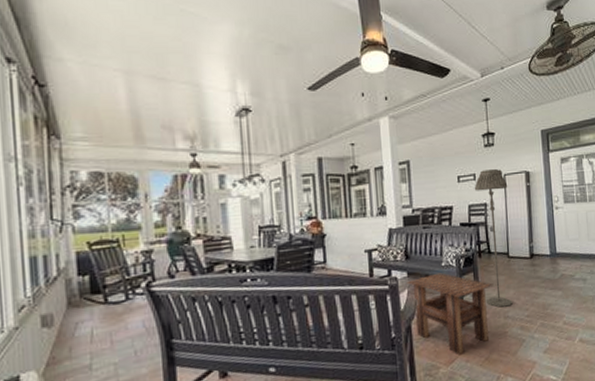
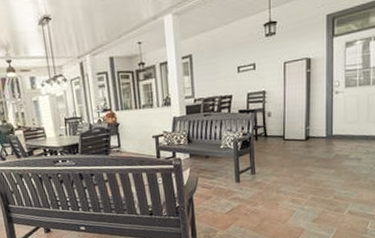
side table: present [407,273,495,355] -> none [189,154,269,222]
floor lamp: present [474,168,513,308] -> none [253,57,288,184]

